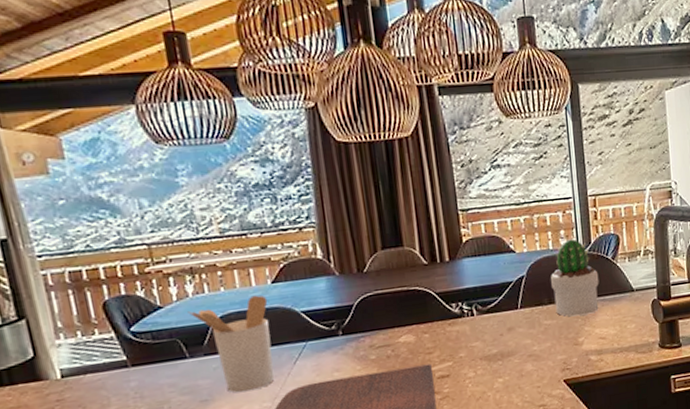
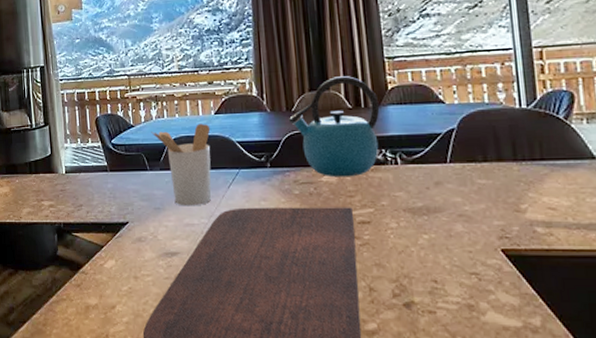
kettle: none [360,231,456,337] -> present [288,76,380,178]
potted cactus: present [550,239,599,317] -> none [485,93,547,179]

